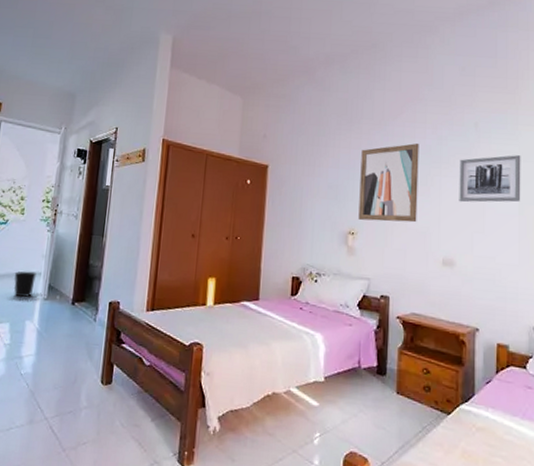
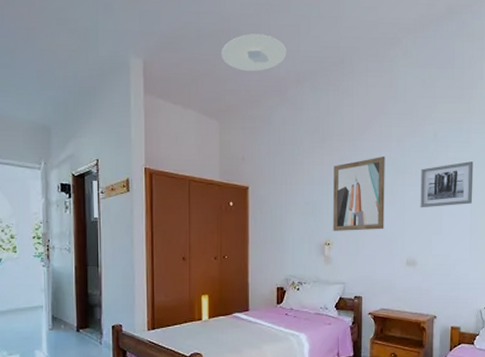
wastebasket: present [13,271,36,298] -> none [16,305,38,330]
ceiling light: none [250,16,317,52] -> present [221,34,287,72]

